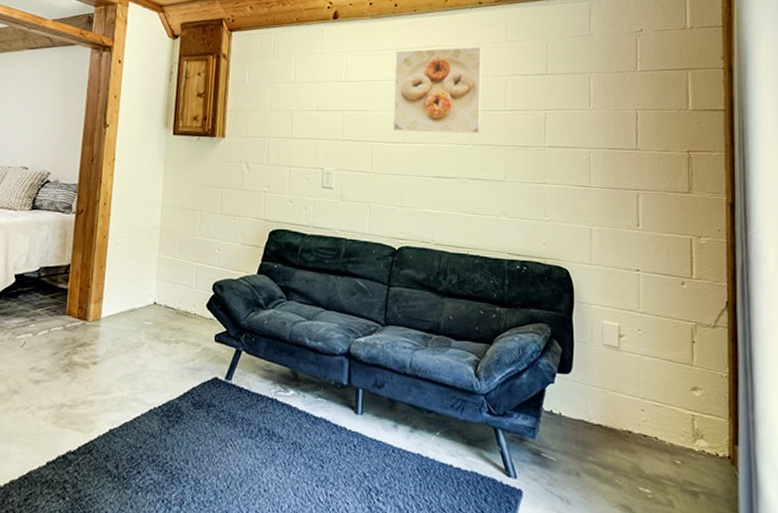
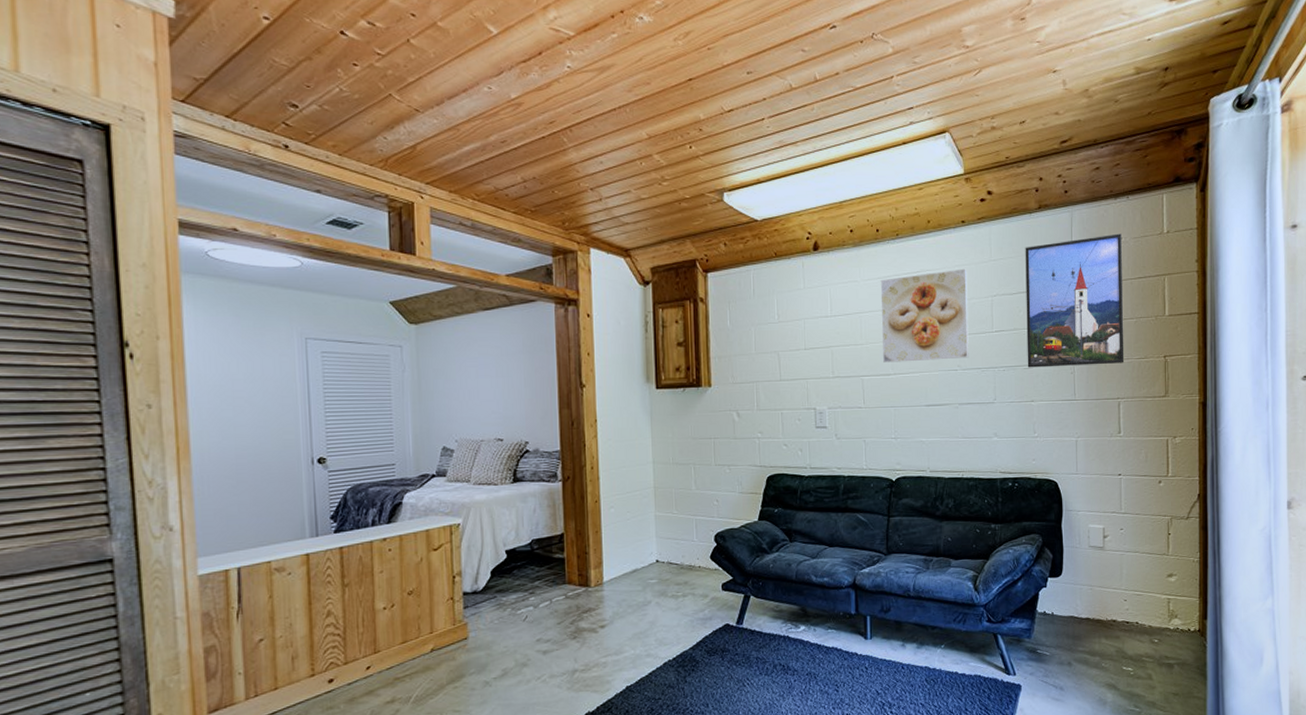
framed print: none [540,25,644,154] -> present [1025,233,1125,368]

